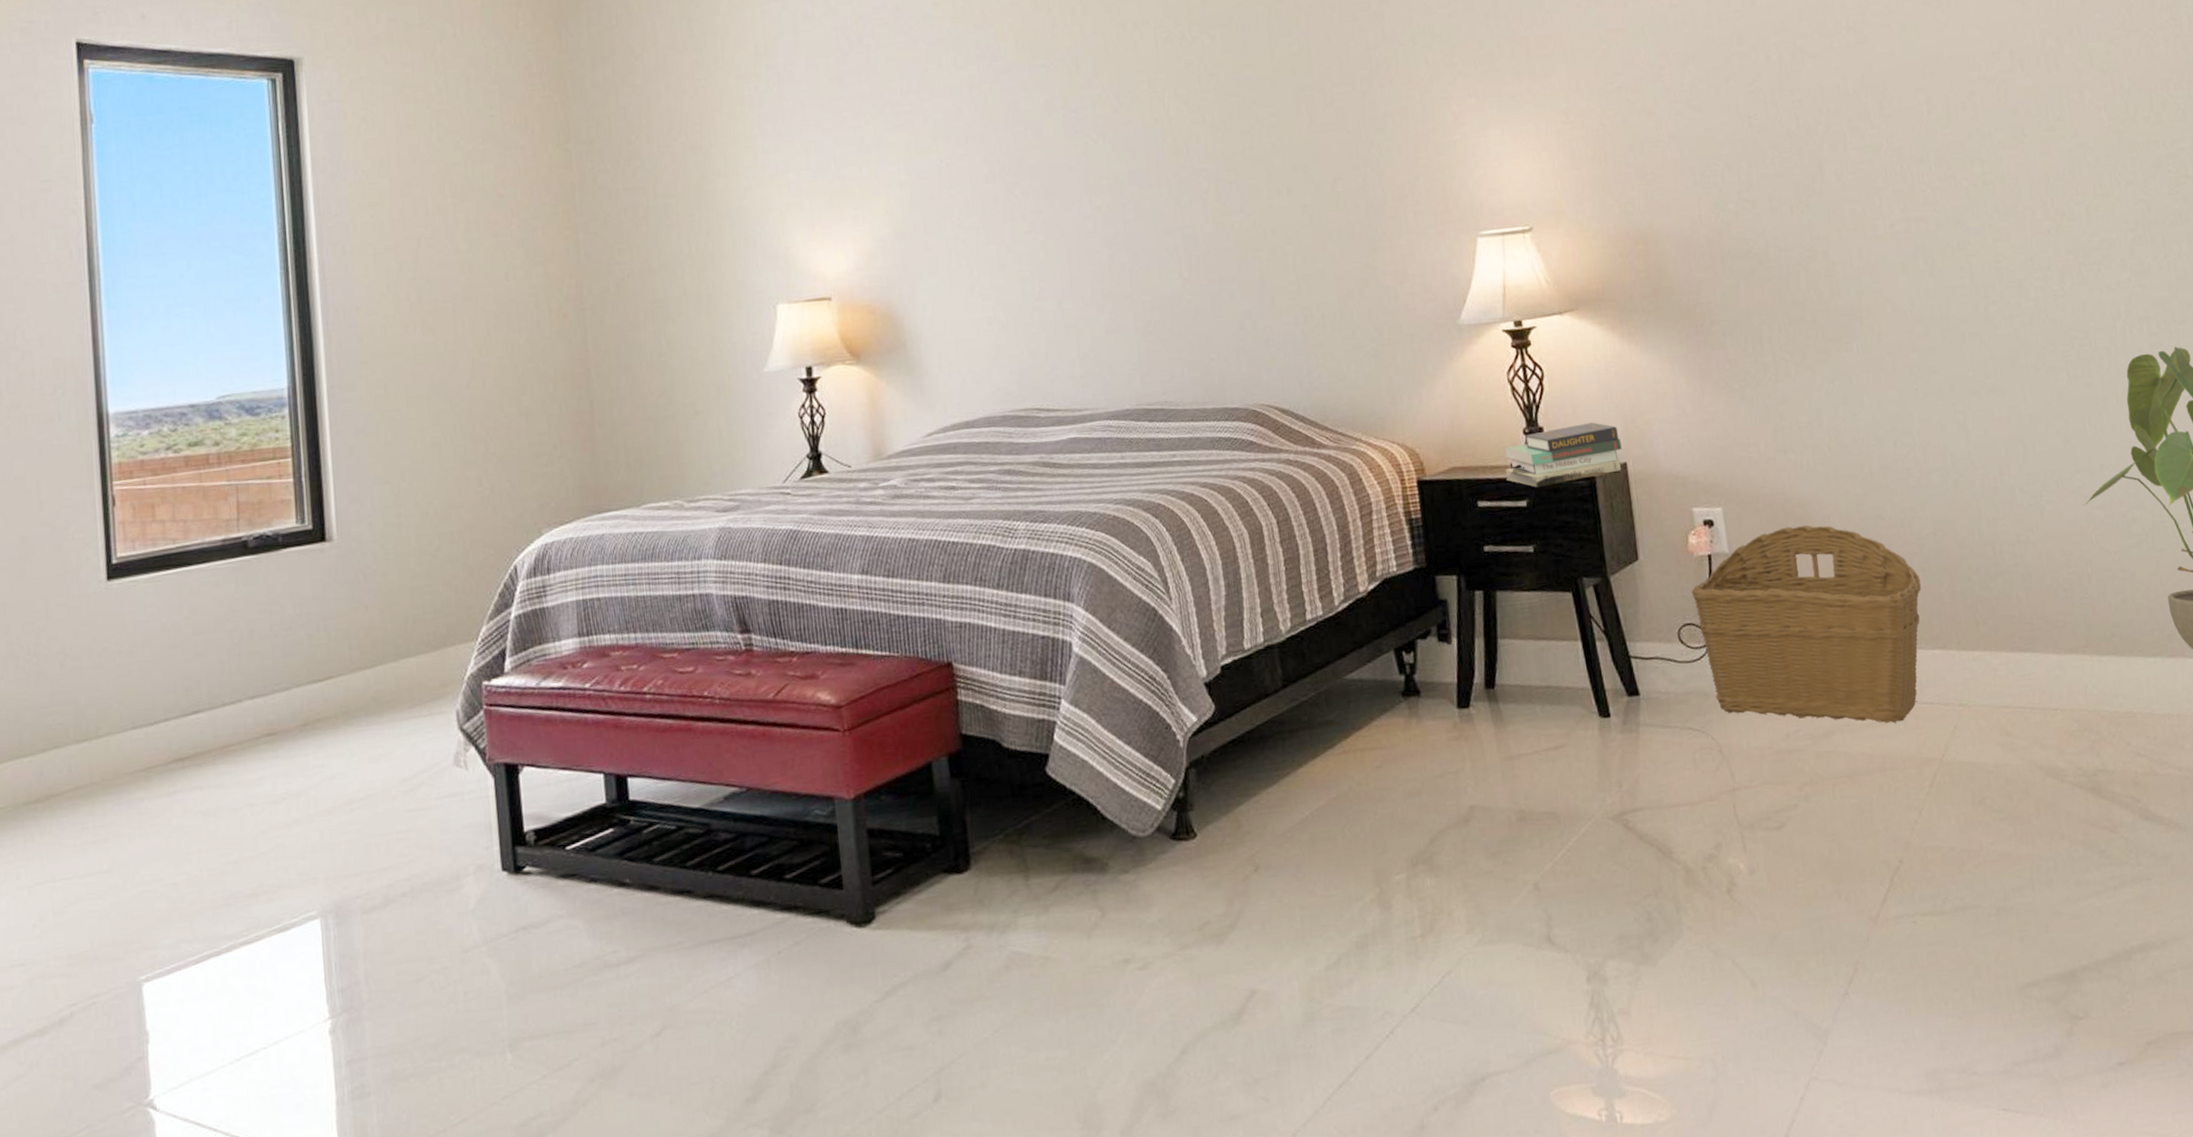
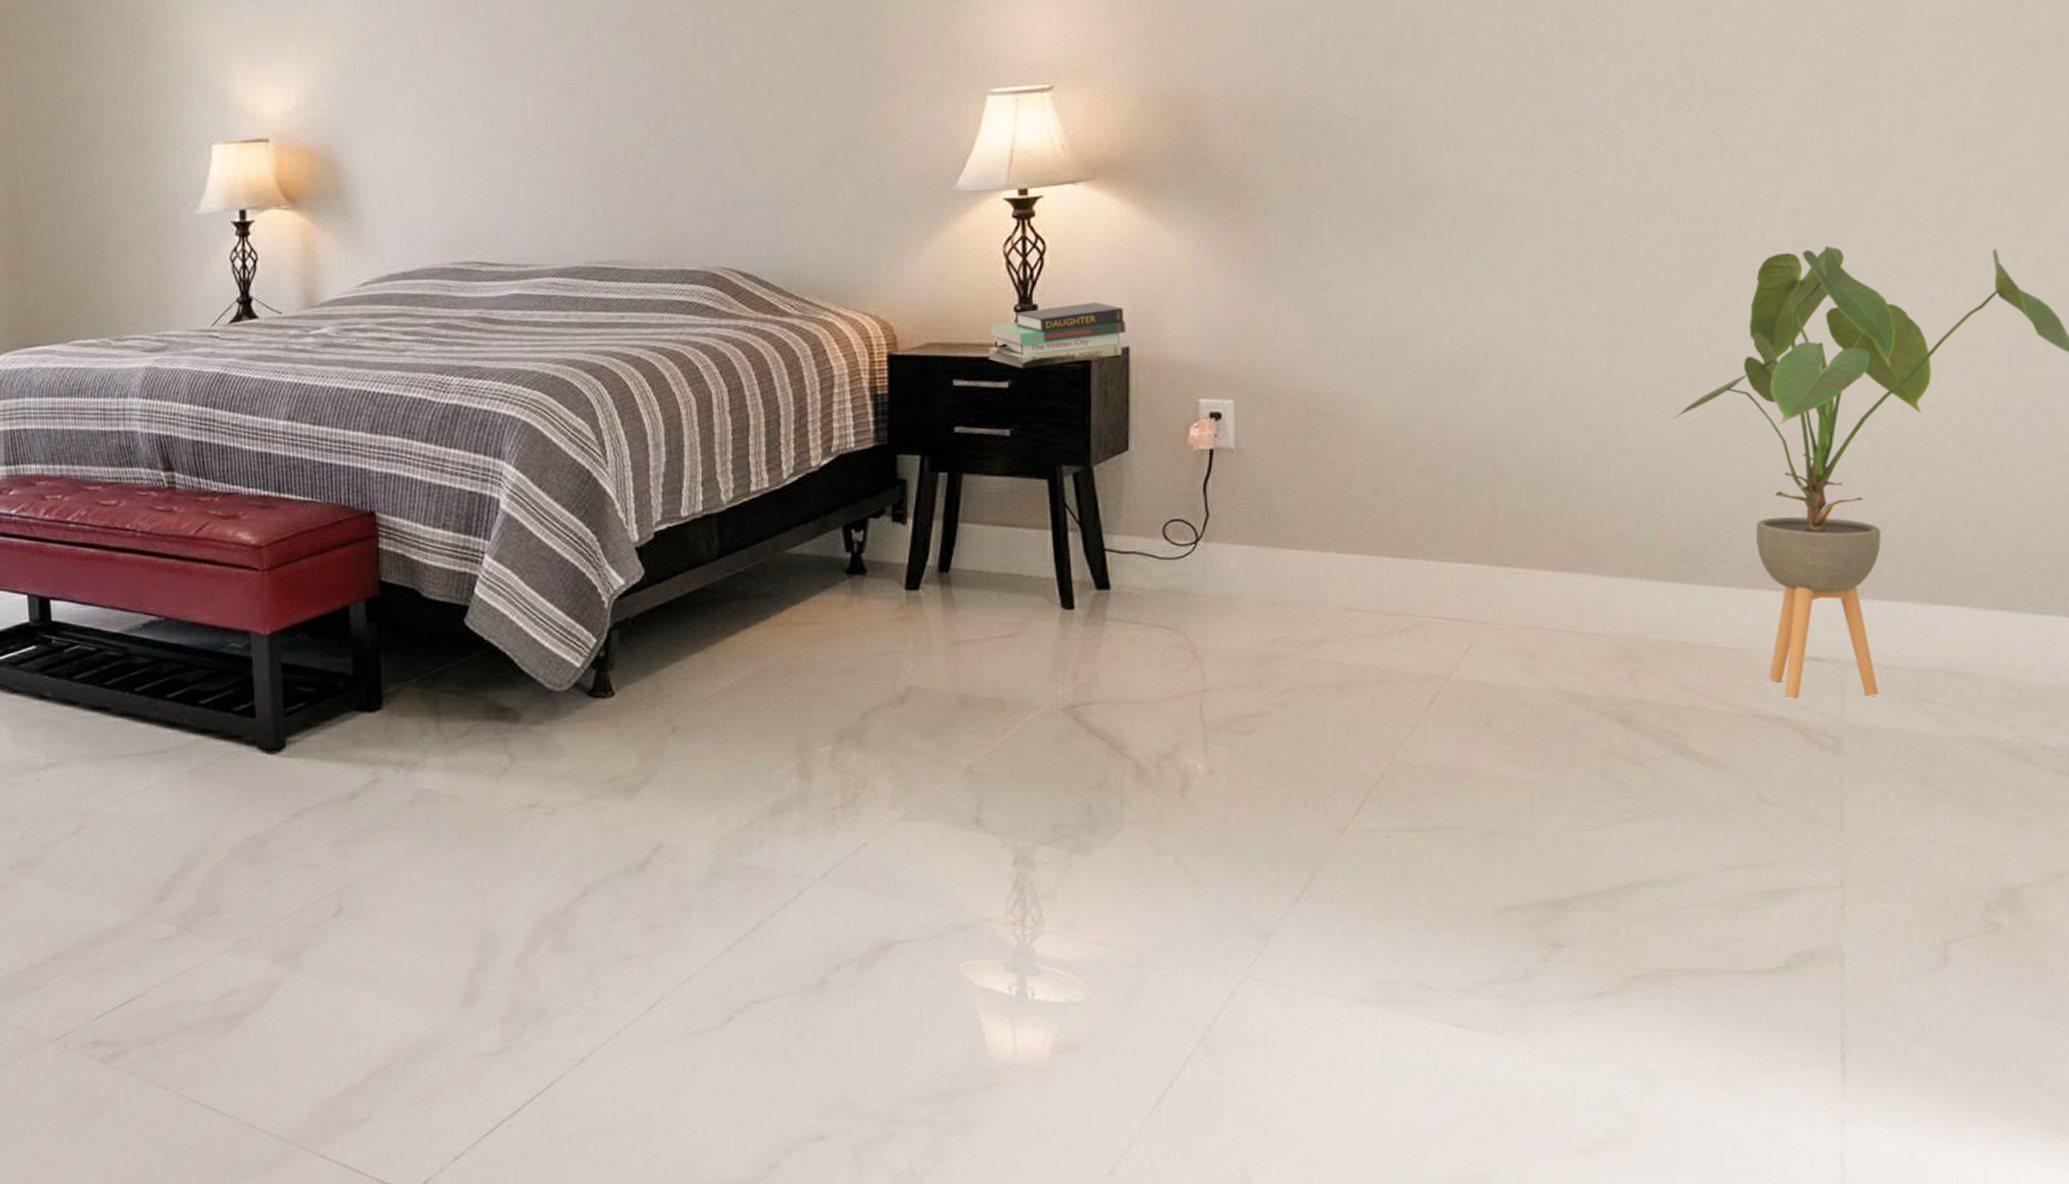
wicker basket: present [1691,525,1921,723] -> none [1185,424,1456,636]

